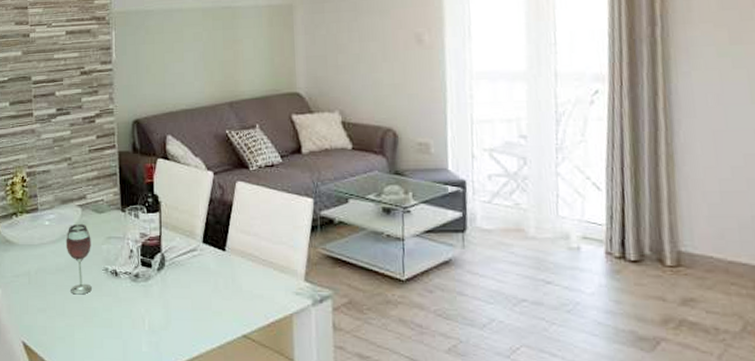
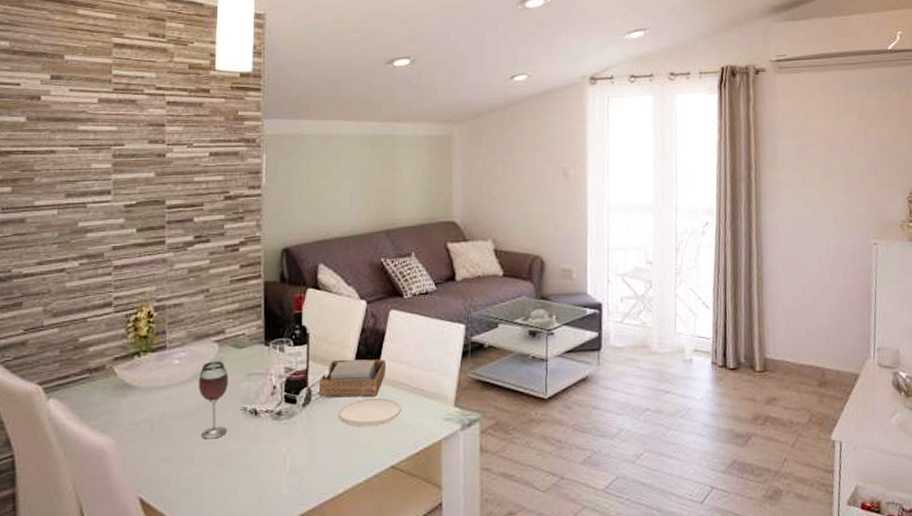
napkin holder: none [171,228,235,265] -> present [318,359,387,398]
plate: none [190,267,252,295] -> present [338,397,403,427]

